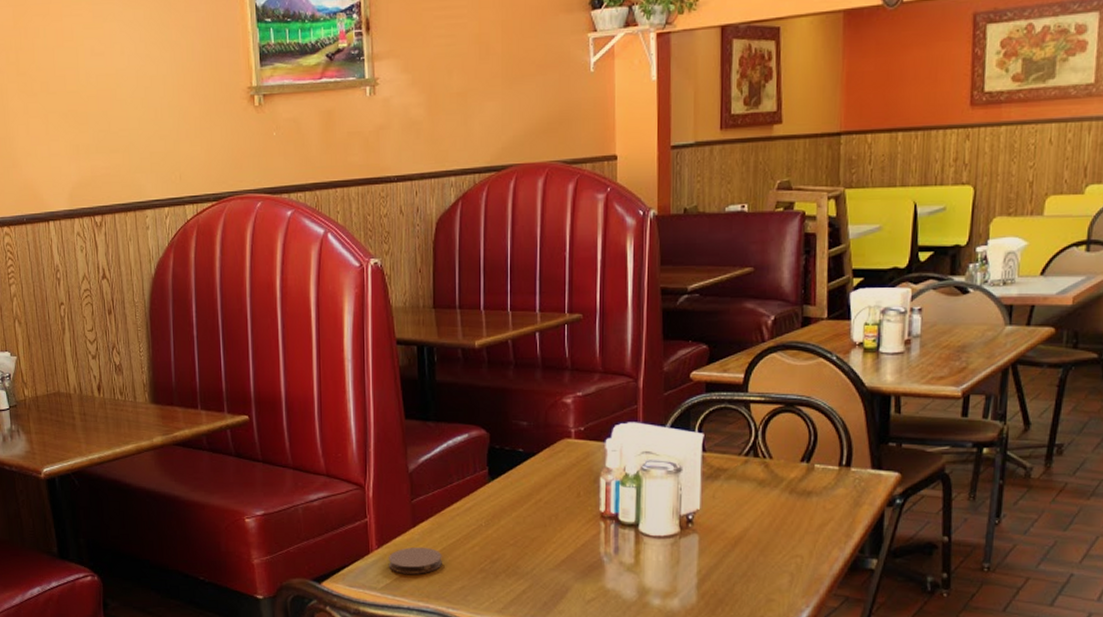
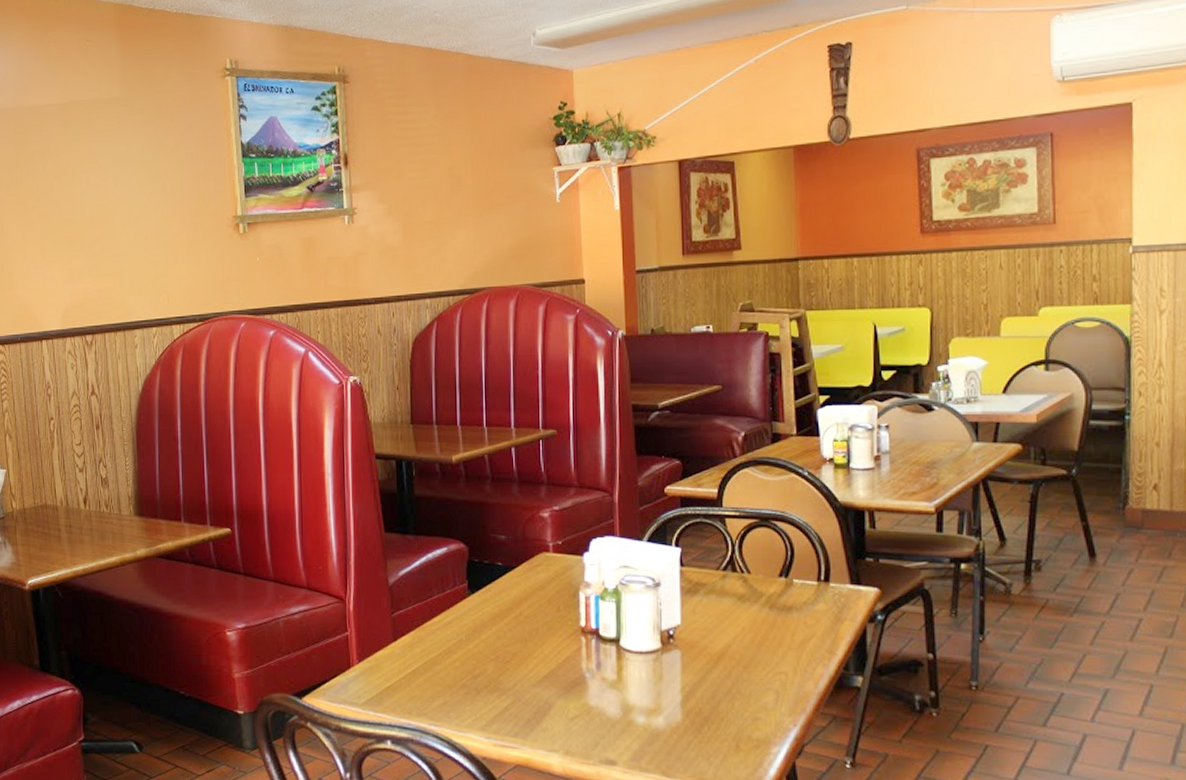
coaster: present [388,546,442,574] -> none [369,661,423,690]

